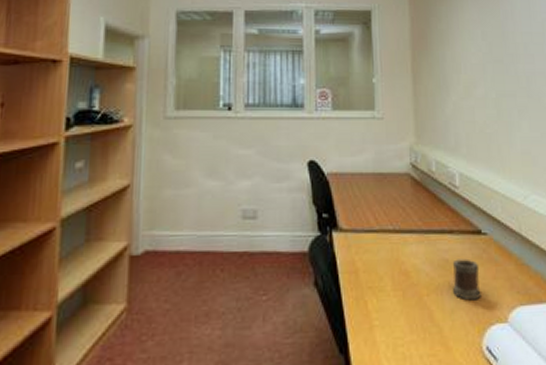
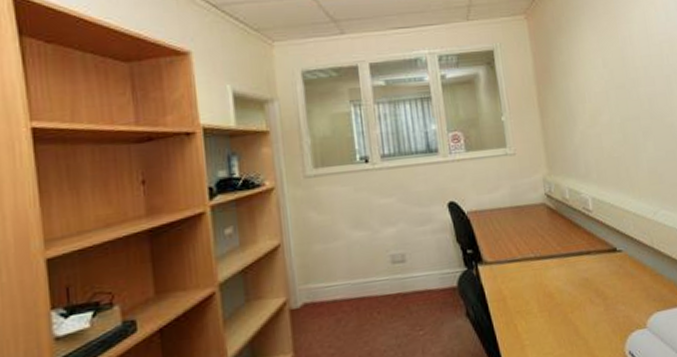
mug: present [453,259,481,301] -> none [593,275,621,312]

